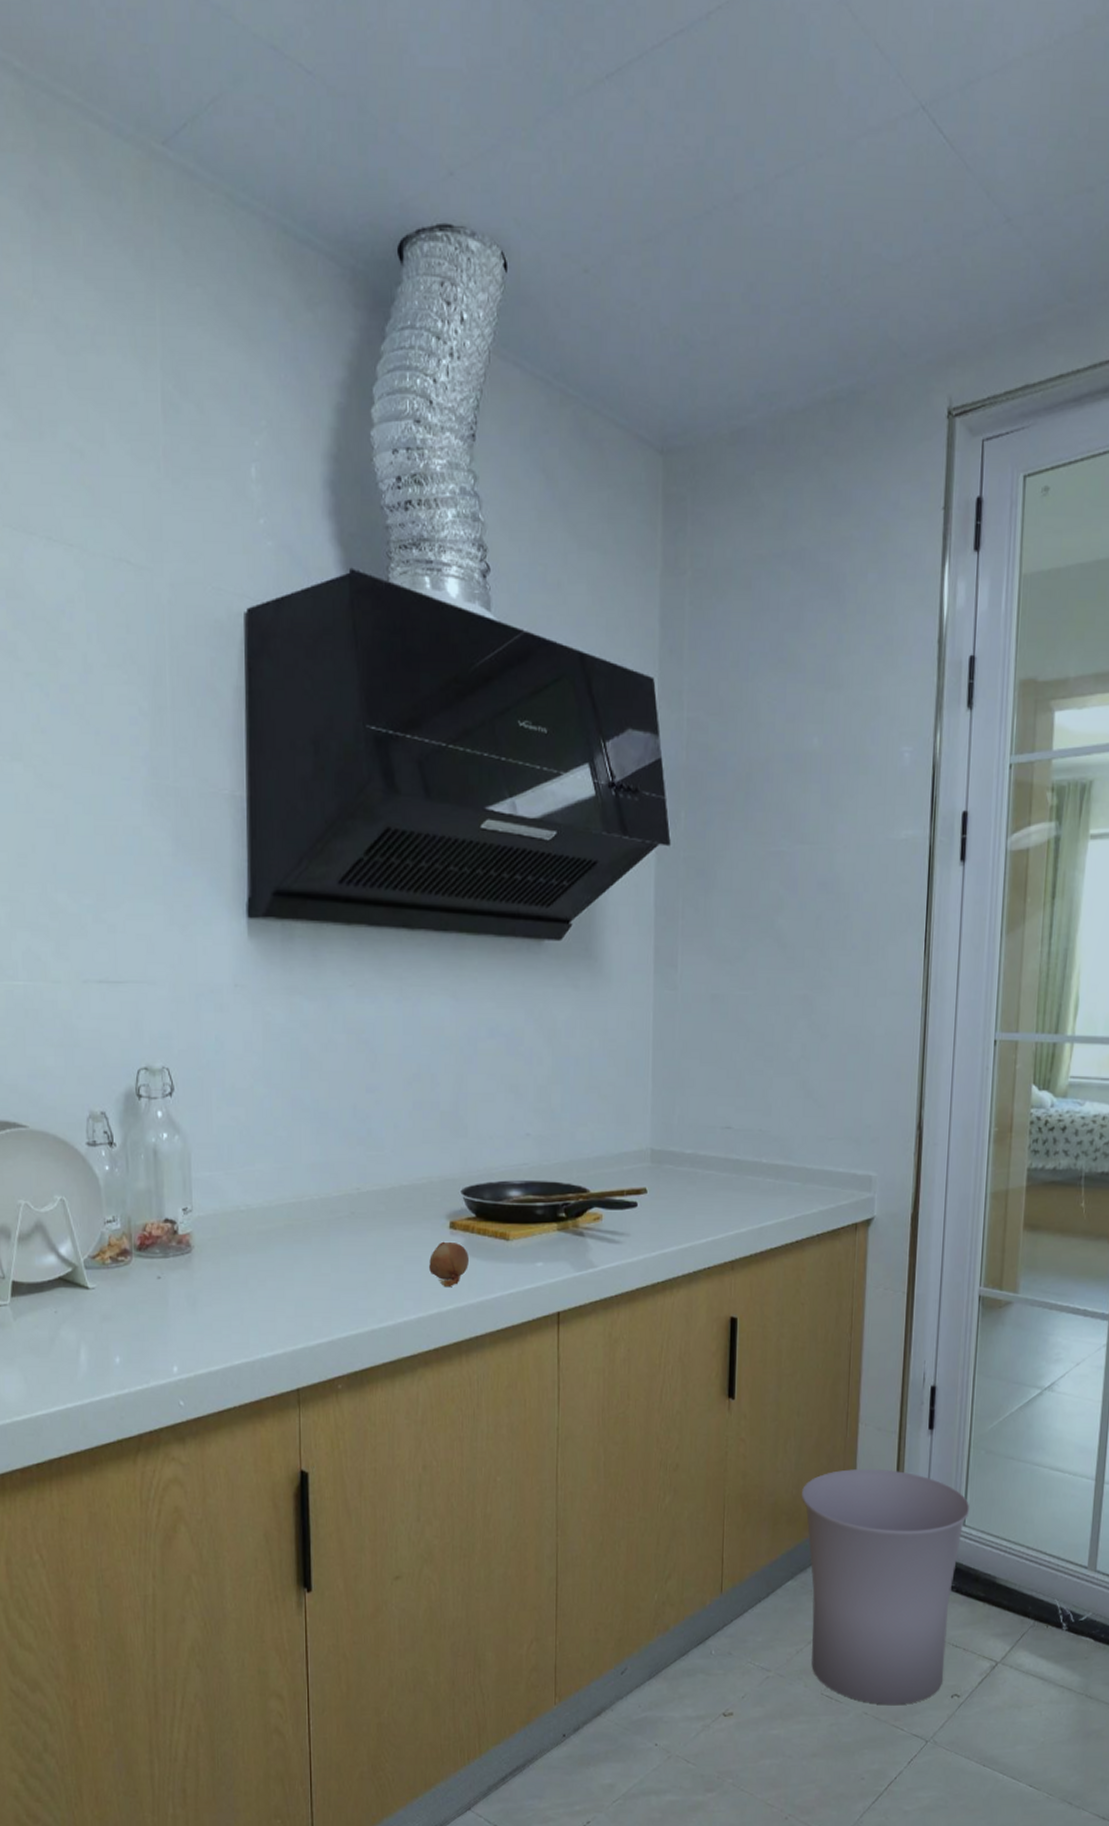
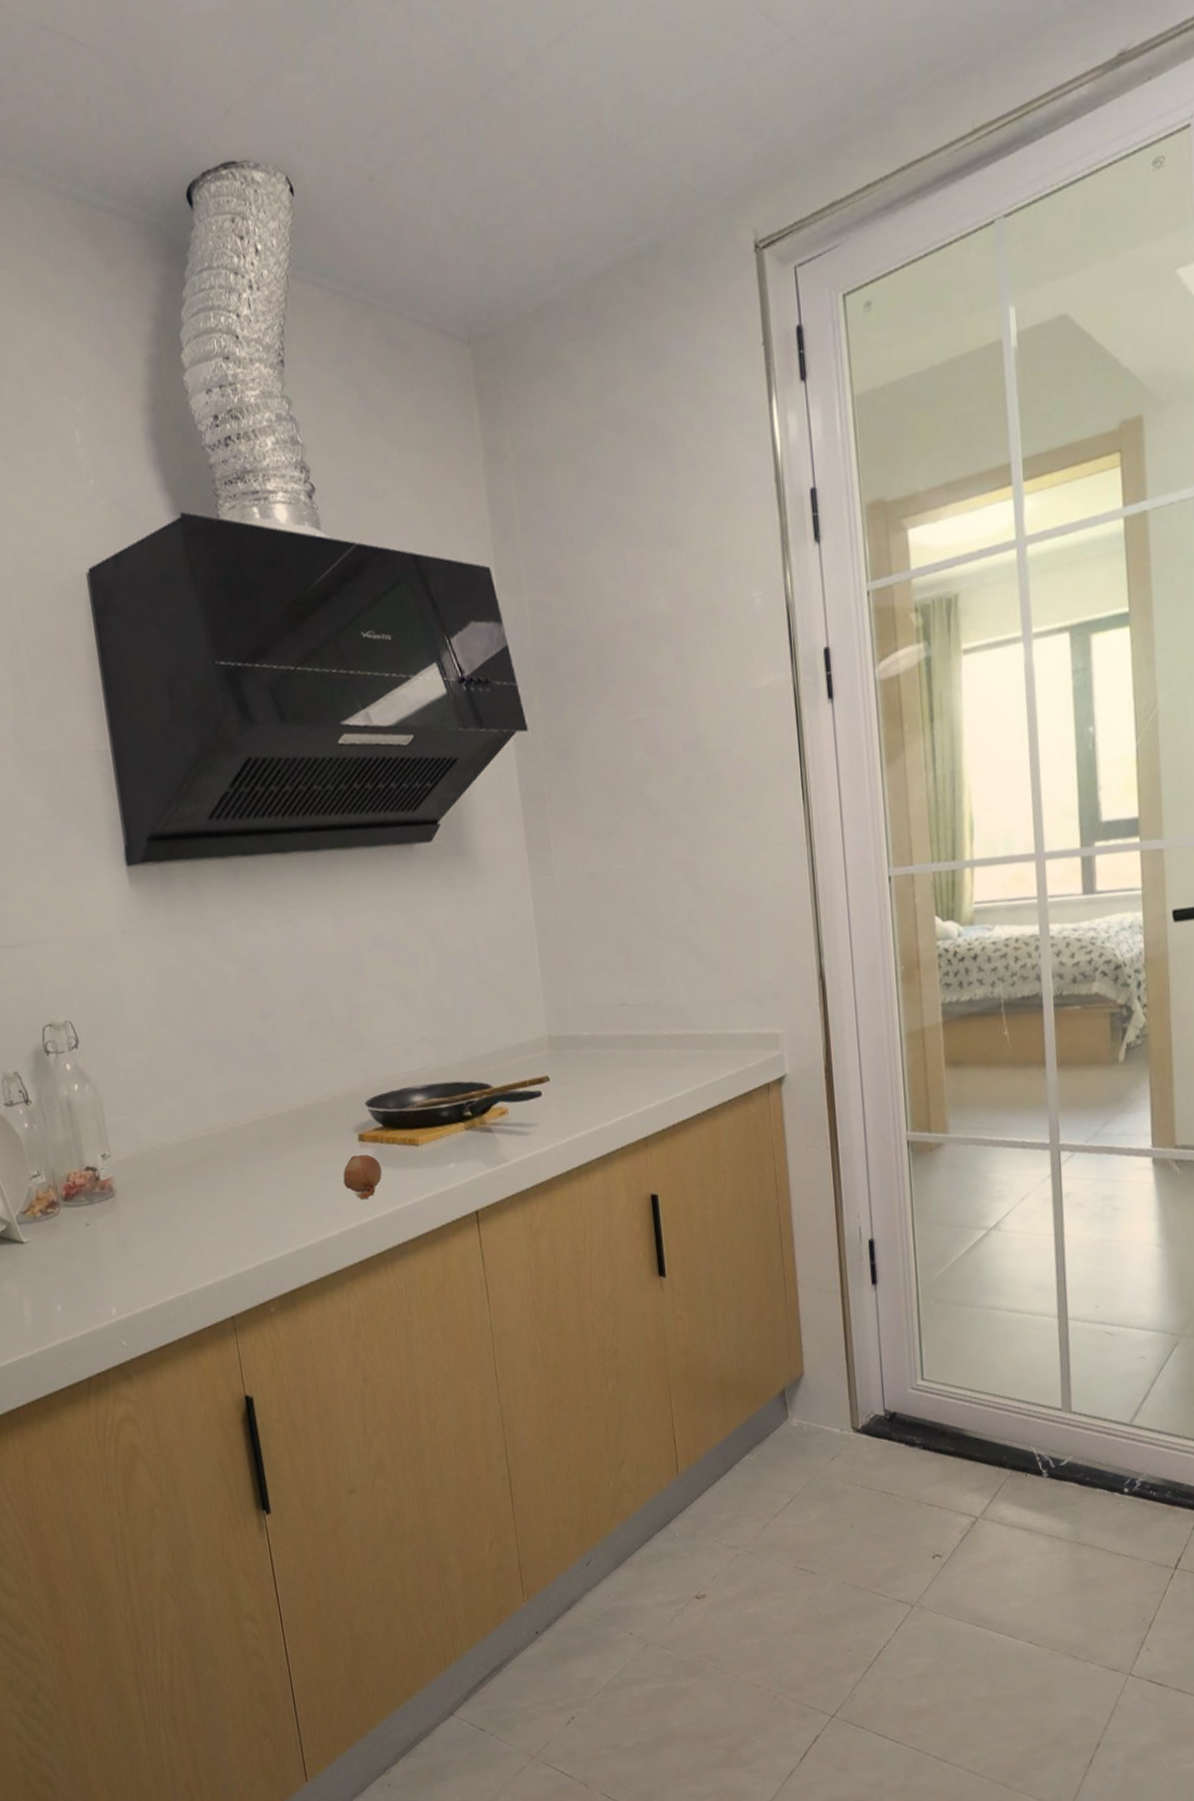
waste bin: present [802,1468,970,1705] -> none [747,1330,927,1572]

